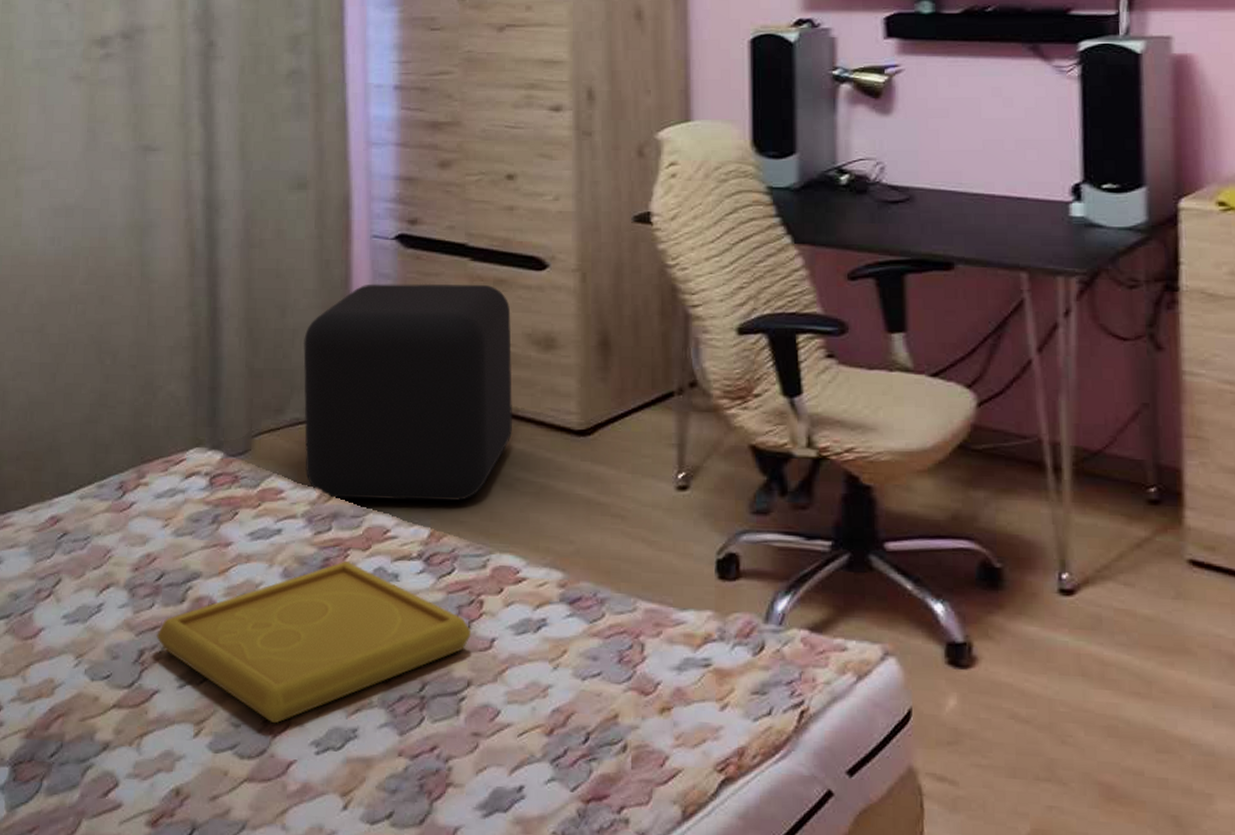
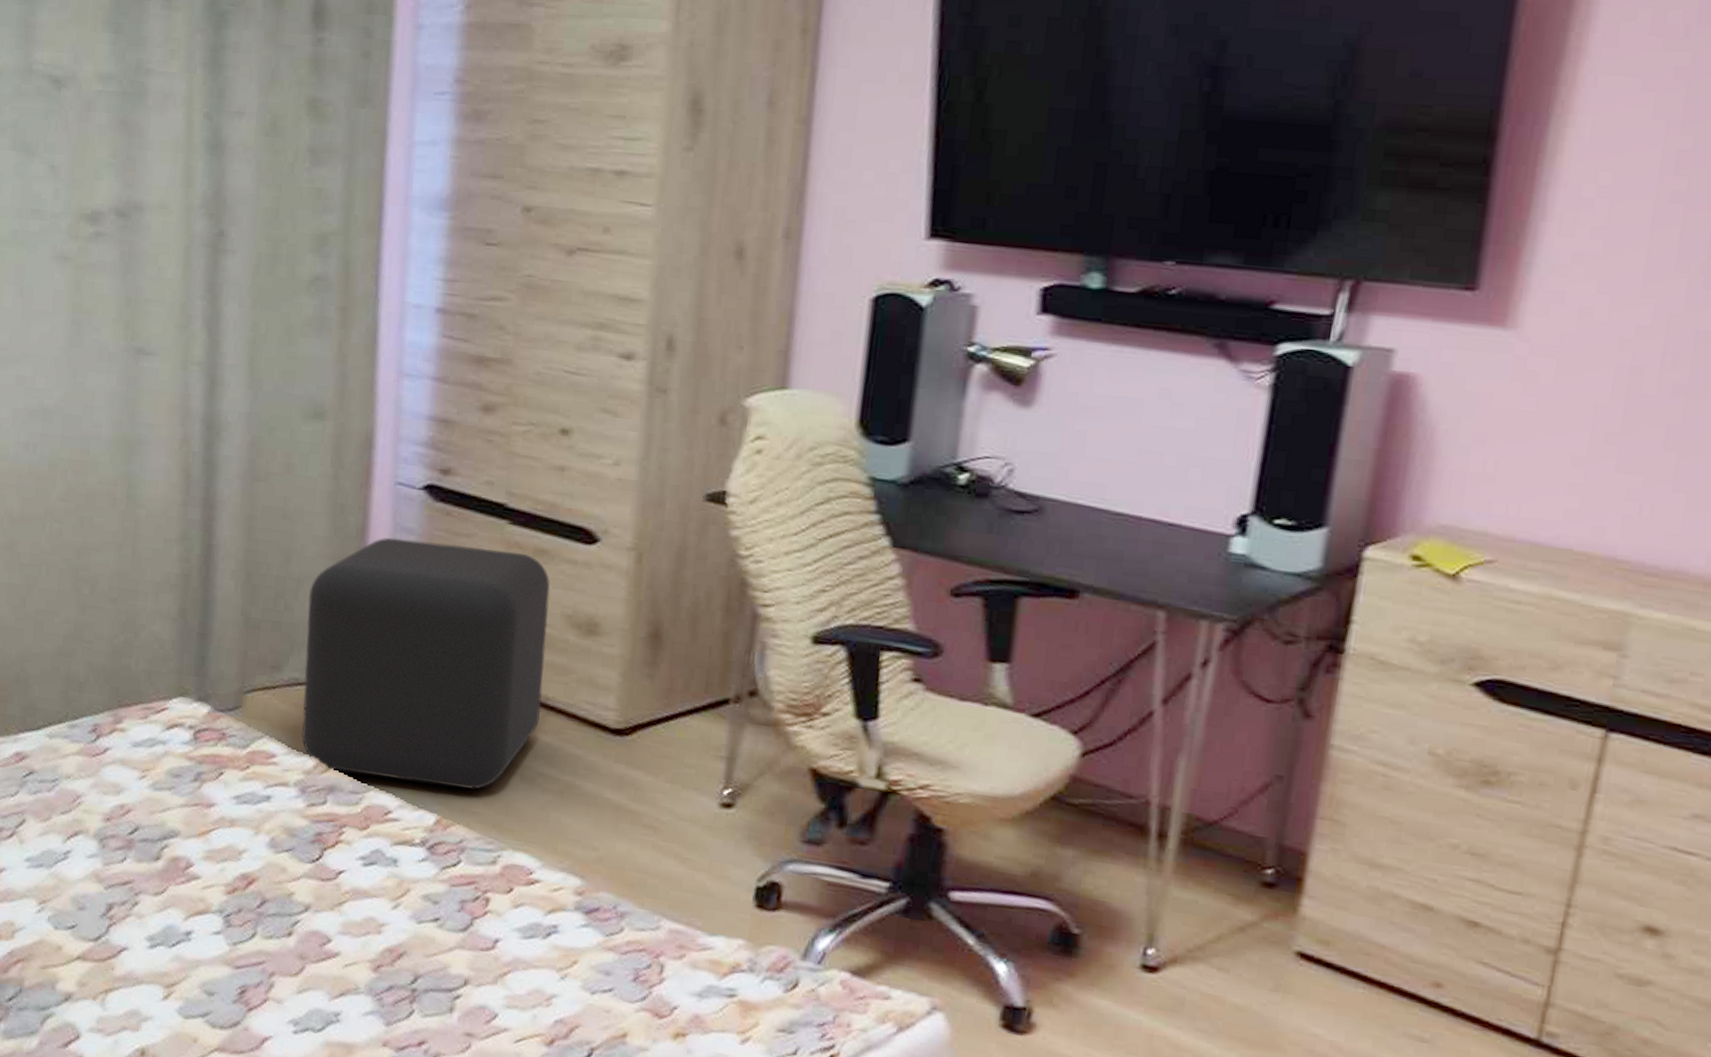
serving tray: present [156,562,472,724] -> none [127,839,474,997]

